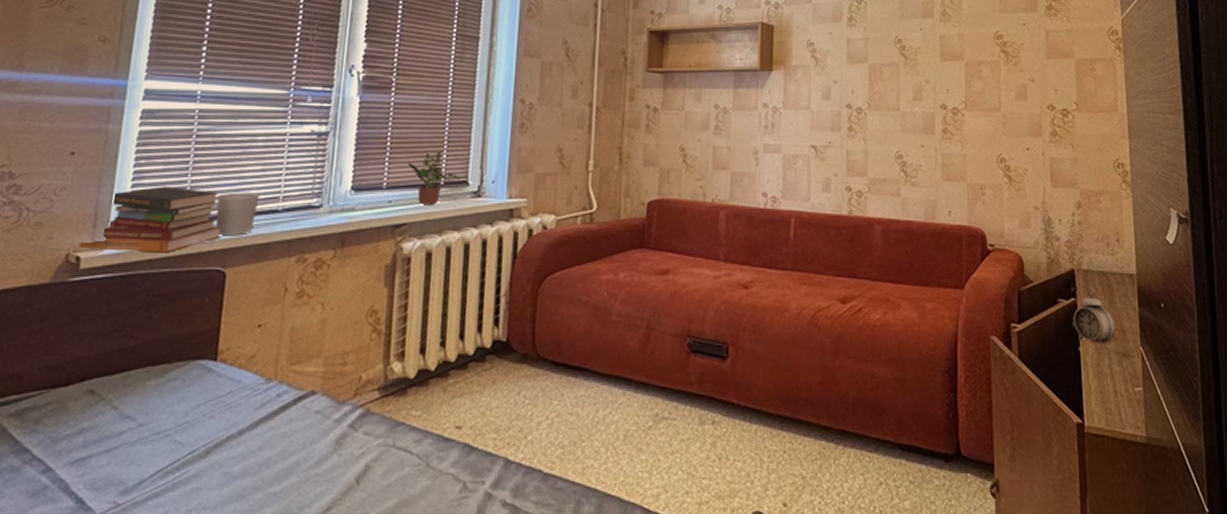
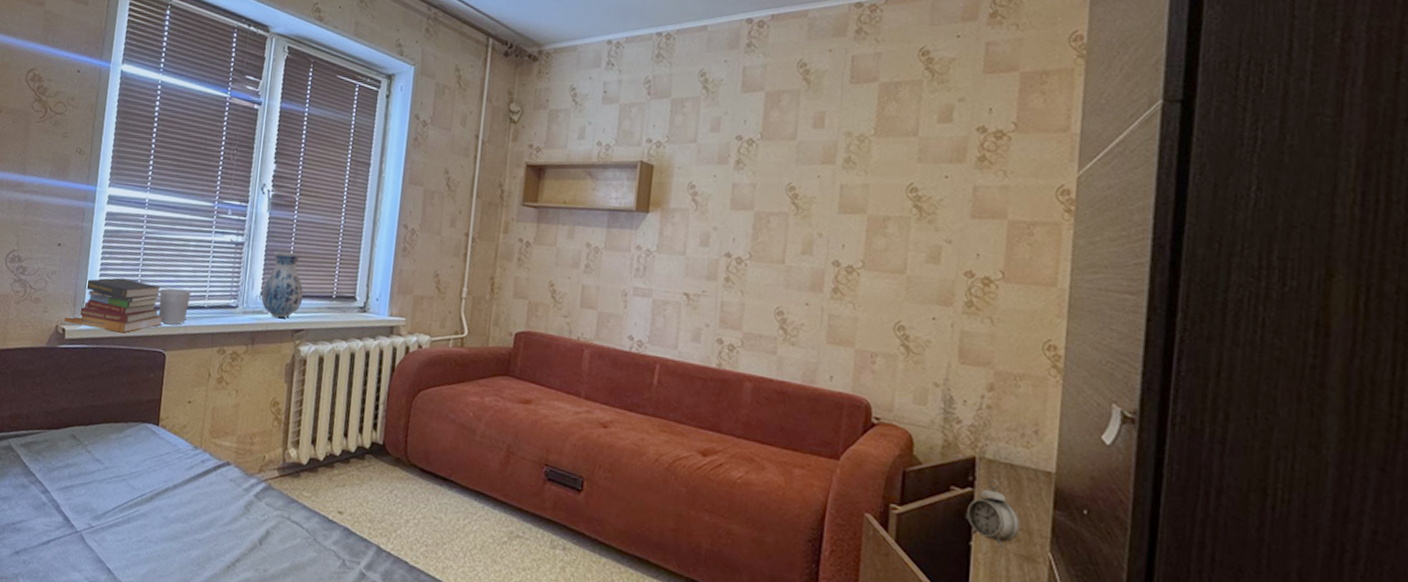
vase: none [352,138,405,213] -> present [261,251,303,318]
potted plant: present [407,151,461,206] -> none [306,267,350,316]

